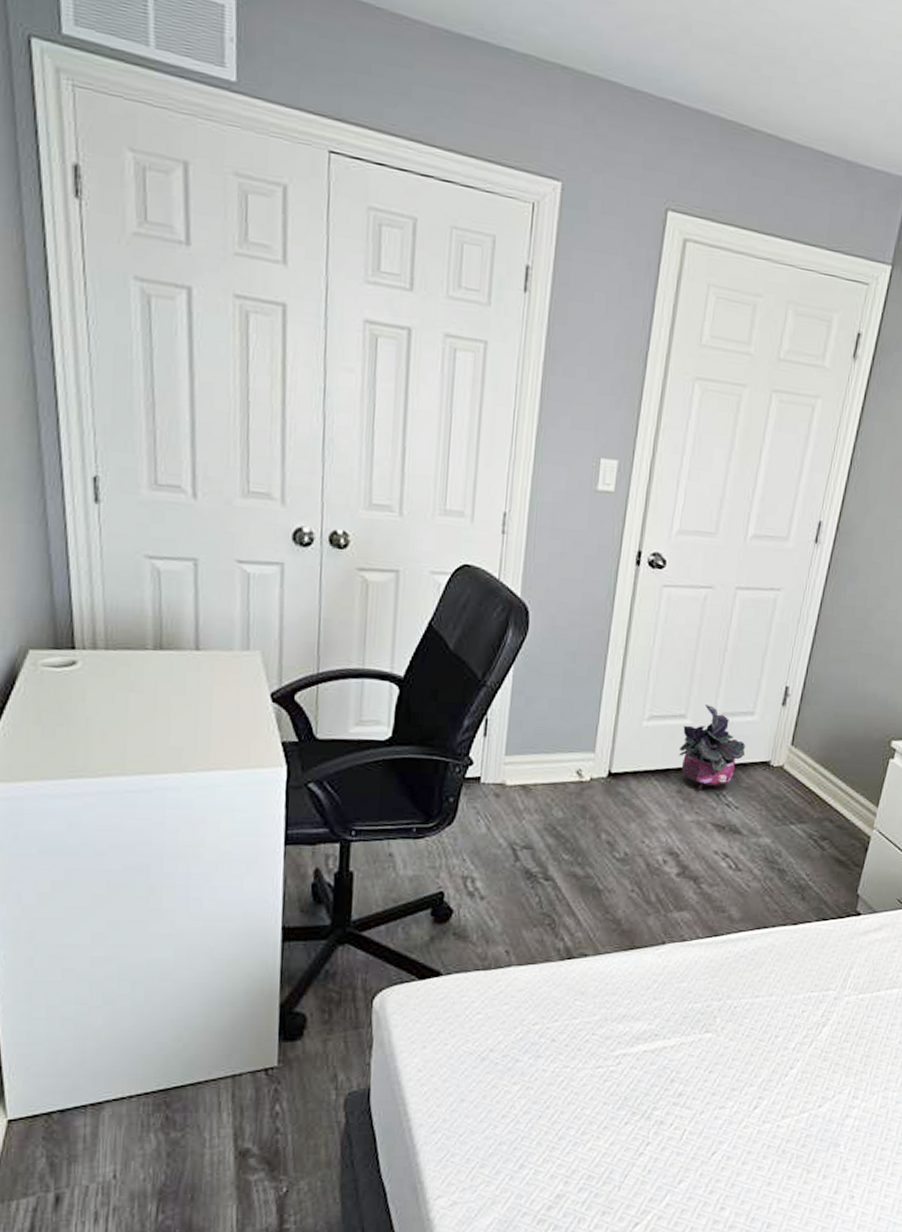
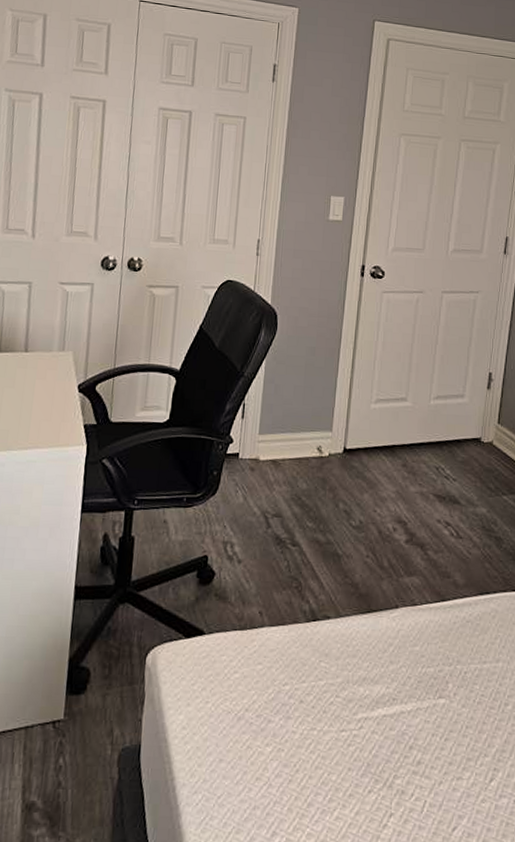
potted plant: present [678,705,746,792] -> none [401,389,459,466]

